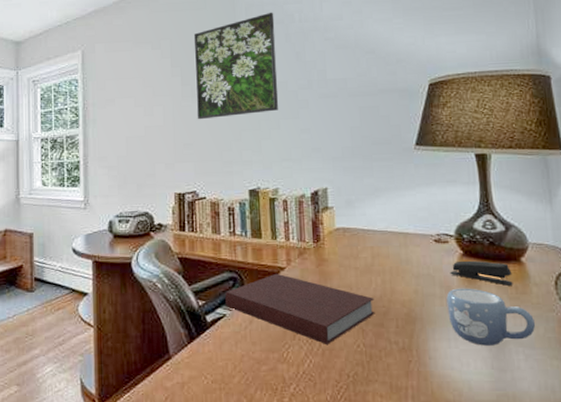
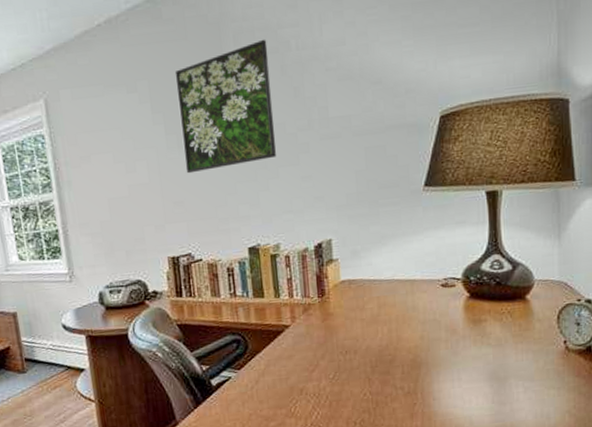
notebook: present [225,273,375,344] -> none [229,331,382,396]
mug: present [446,288,536,346] -> none [451,329,536,383]
stapler: present [450,260,513,286] -> none [456,301,517,324]

